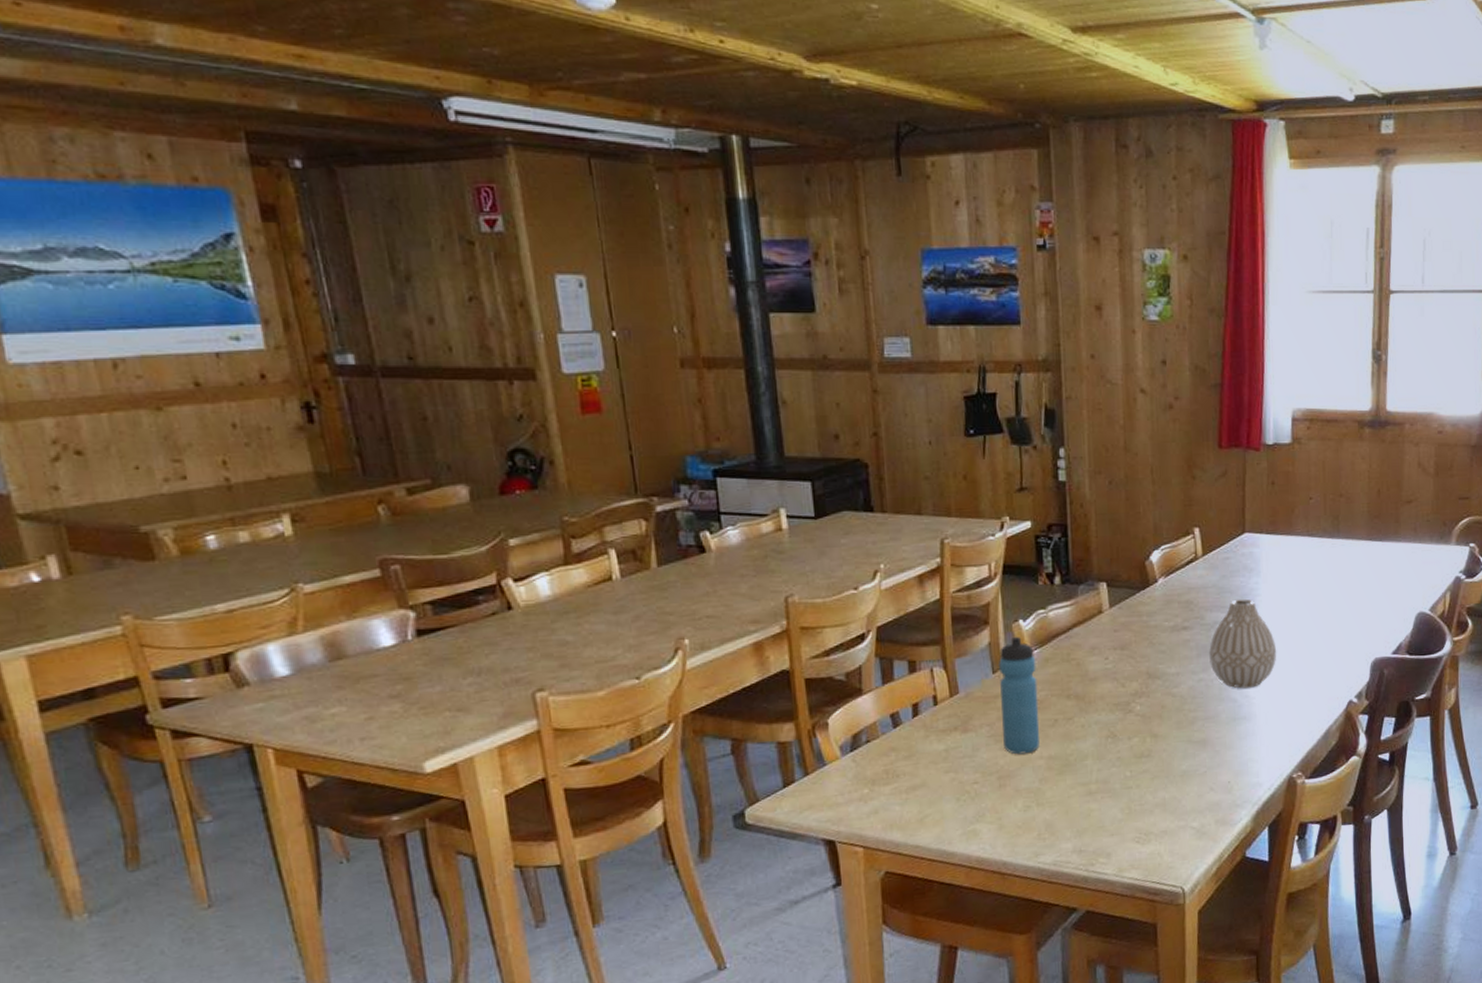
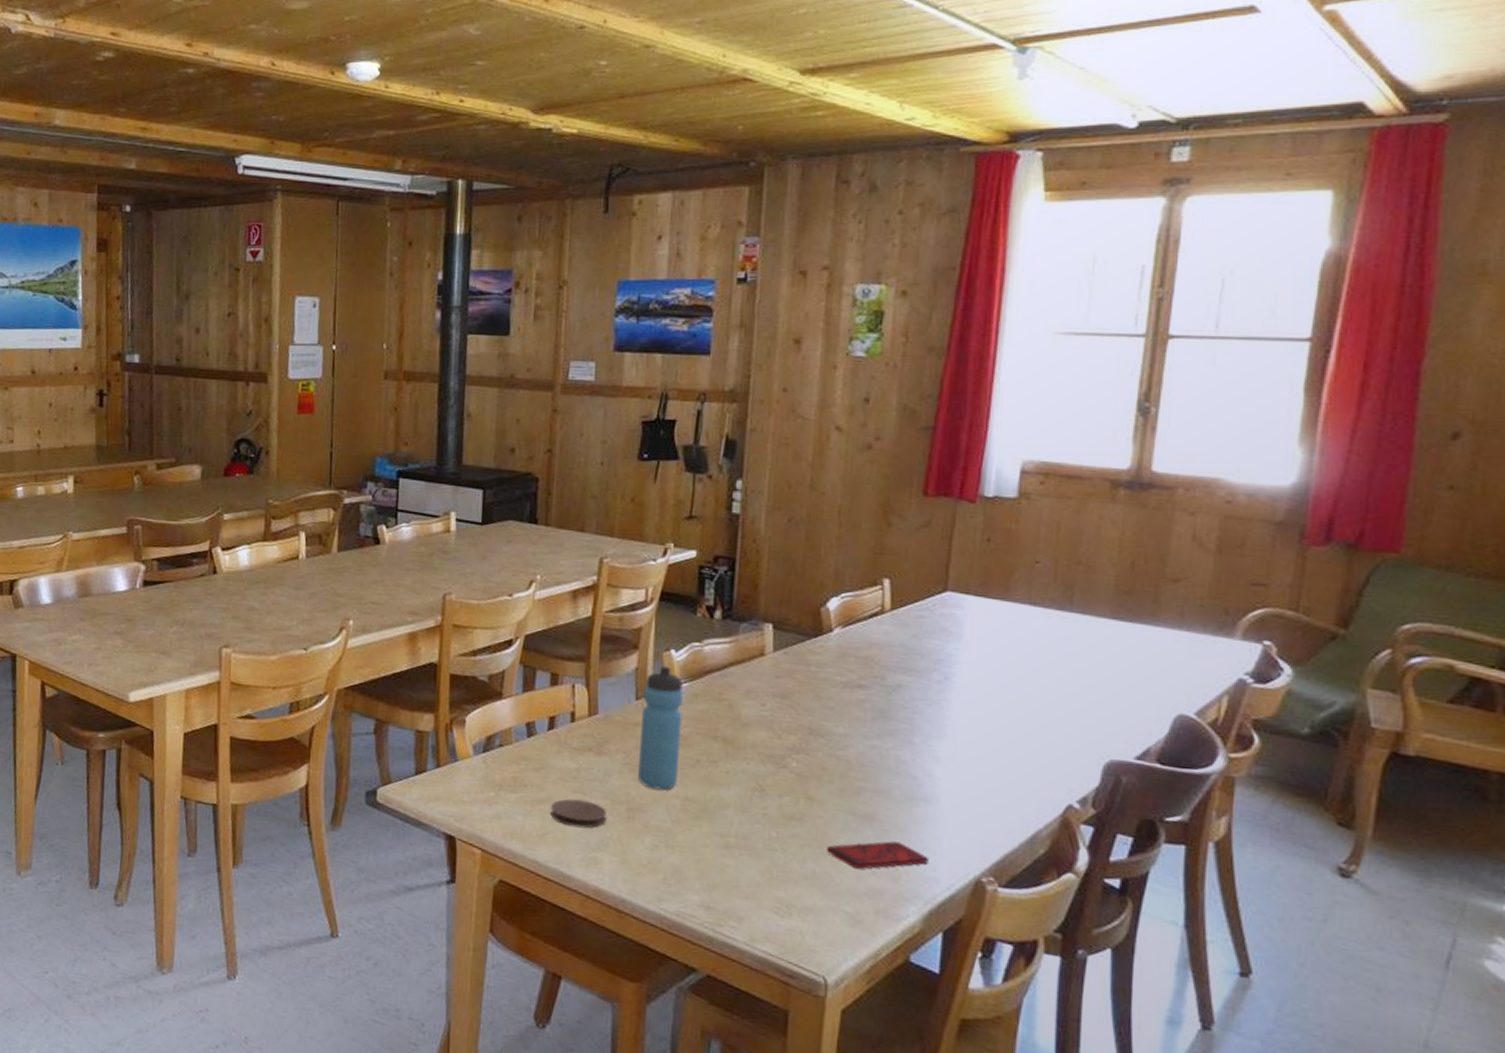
coaster: none [926,778,980,806] -> present [550,798,607,829]
smartphone: none [1172,758,1252,788] -> present [827,841,929,869]
vase: present [1209,598,1277,689] -> none [887,663,975,767]

